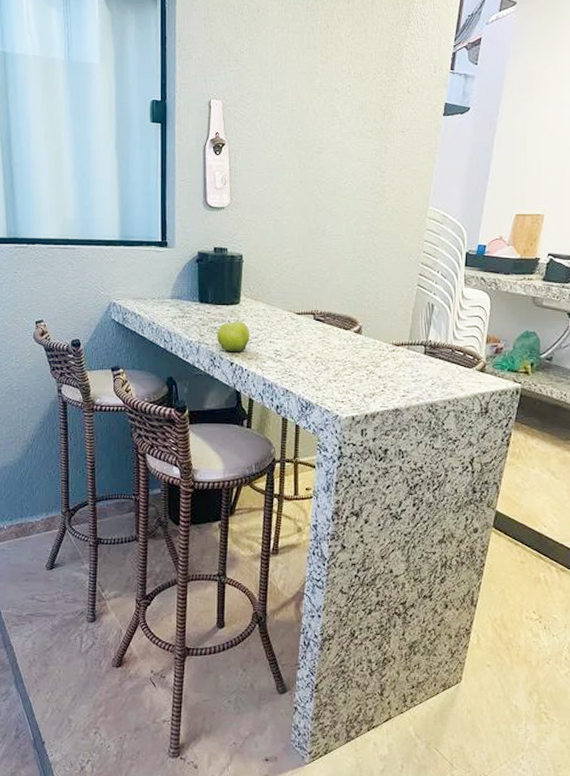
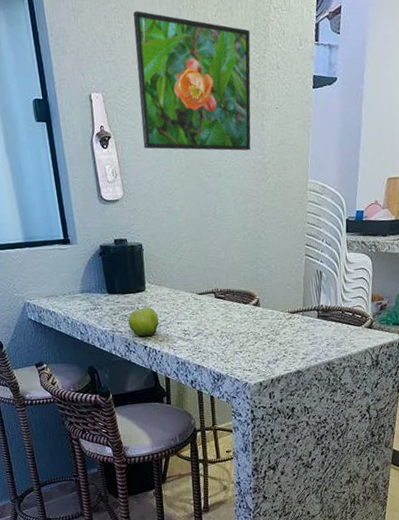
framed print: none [258,25,383,172] -> present [133,11,251,151]

